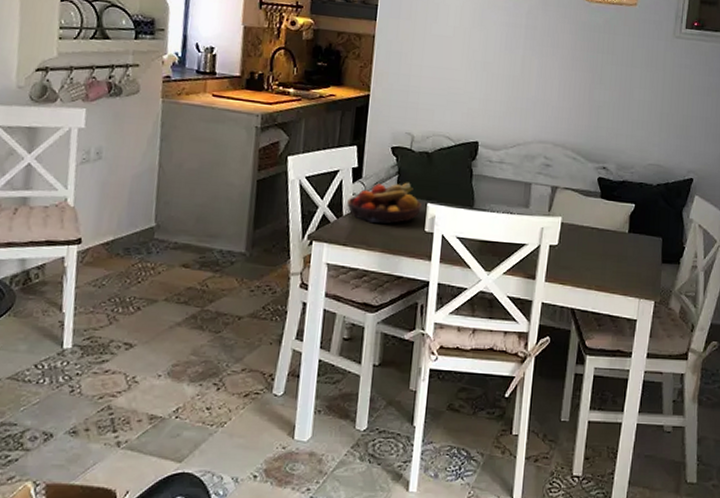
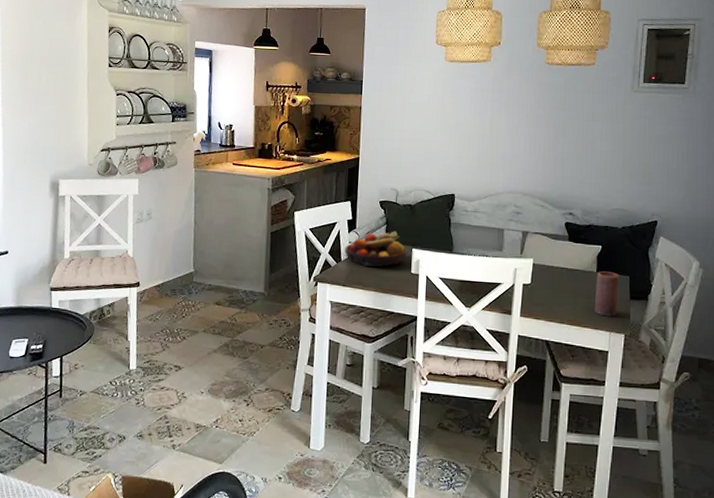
candle: none [625,232,651,282] -> present [595,271,619,317]

